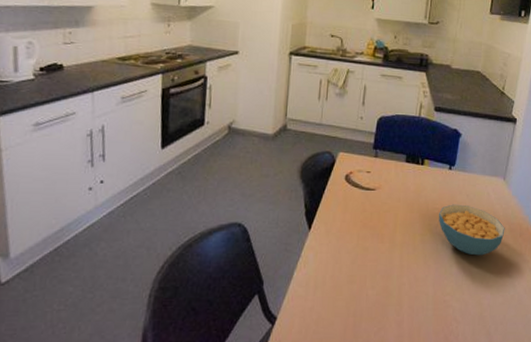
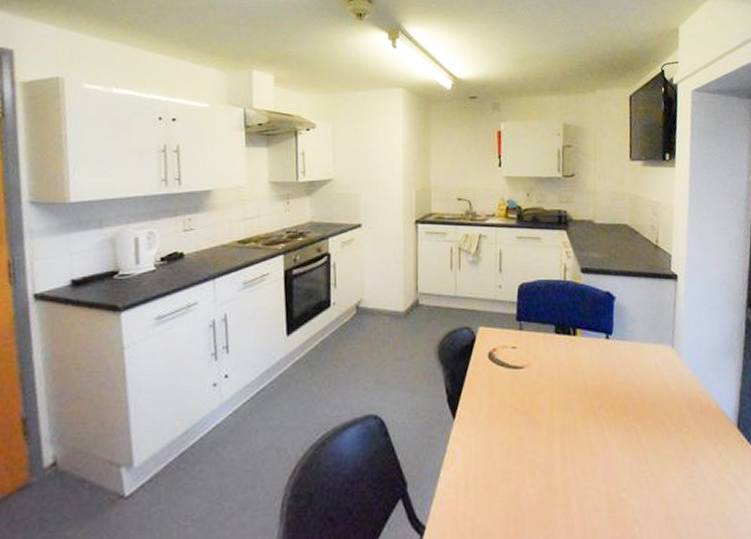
cereal bowl: present [439,204,505,256] -> none [601,379,682,441]

